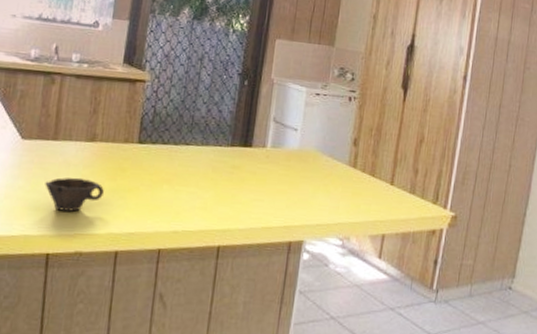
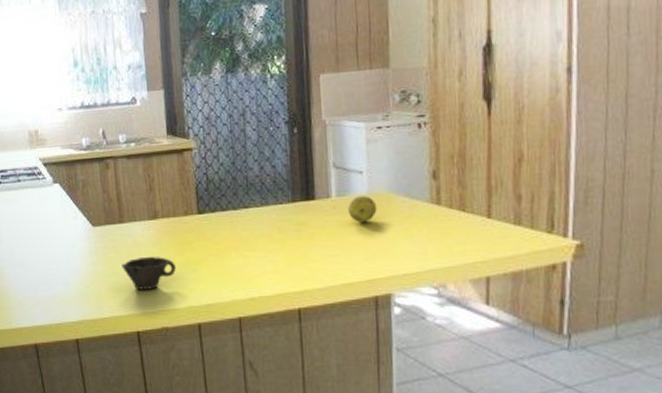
fruit: none [278,150,305,175] -> present [347,195,377,223]

